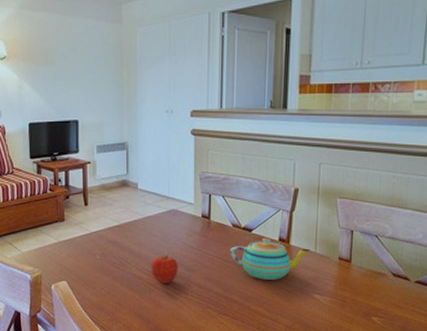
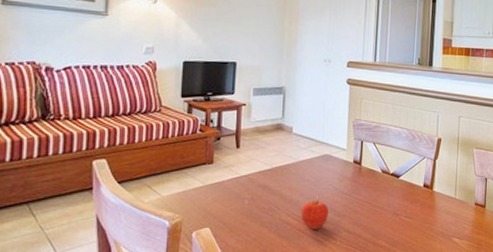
teapot: present [230,237,311,280] -> none [379,183,451,225]

